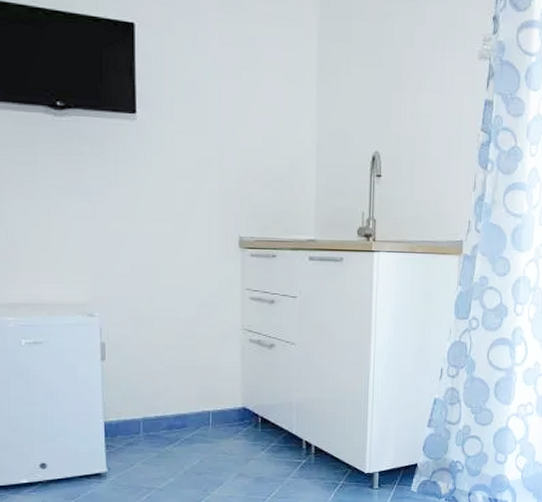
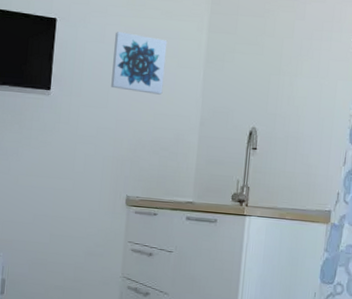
wall art: none [208,40,272,116] -> present [111,32,168,95]

